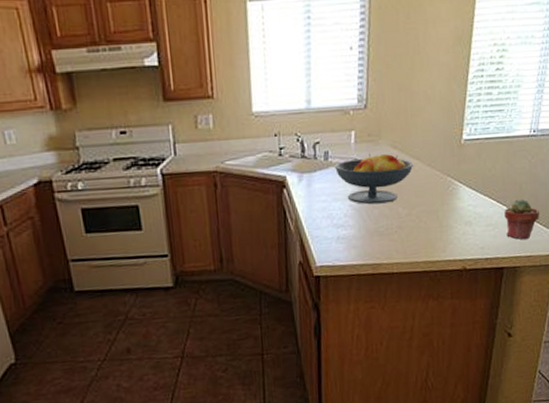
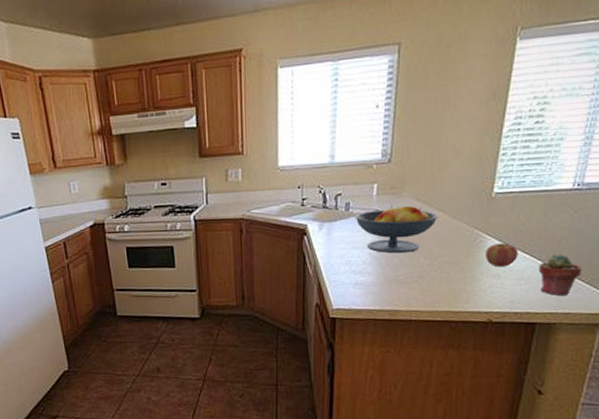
apple: none [458,189,486,214] -> present [486,242,518,267]

